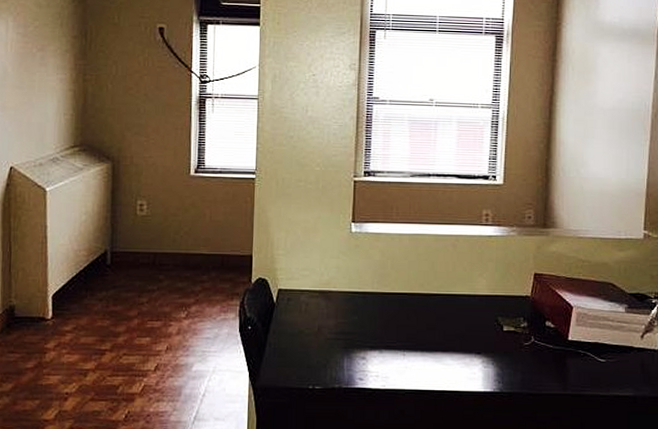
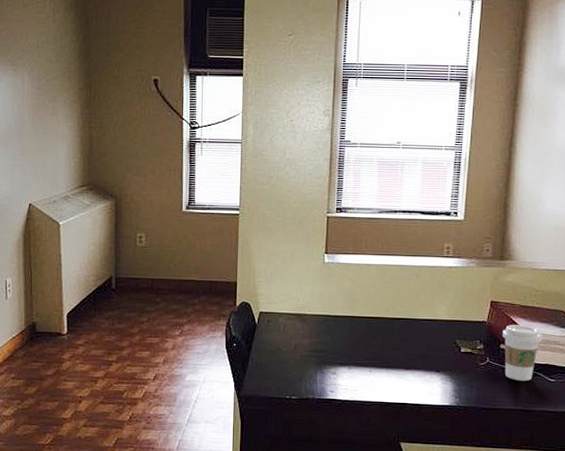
coffee cup: none [548,299,590,363] -> present [503,325,542,381]

